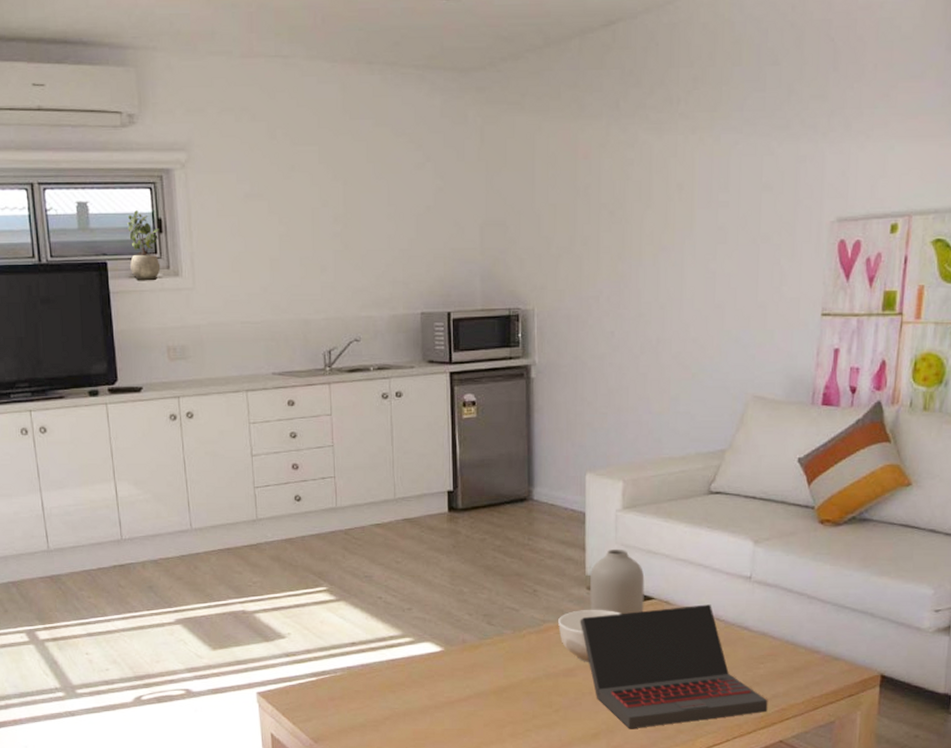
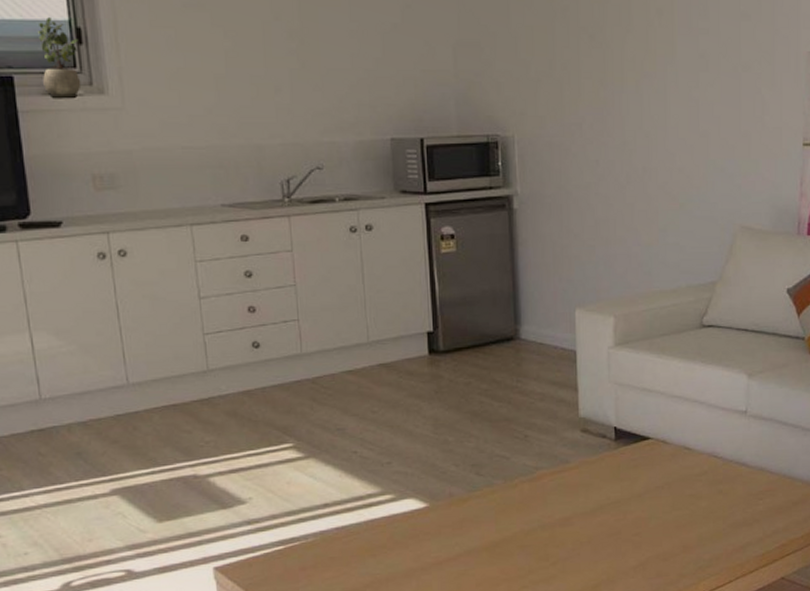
bowl: present [558,609,621,662] -> none [552,452,617,510]
laptop: present [580,604,768,729] -> none [574,441,769,578]
vase: present [590,548,645,614] -> none [584,387,641,456]

